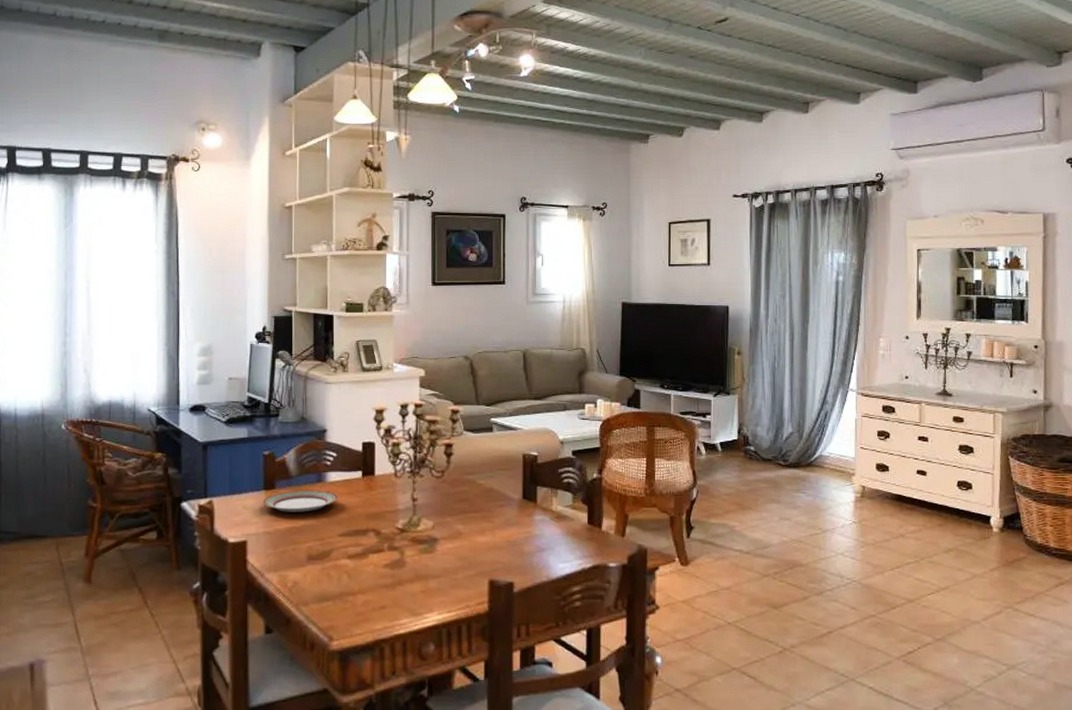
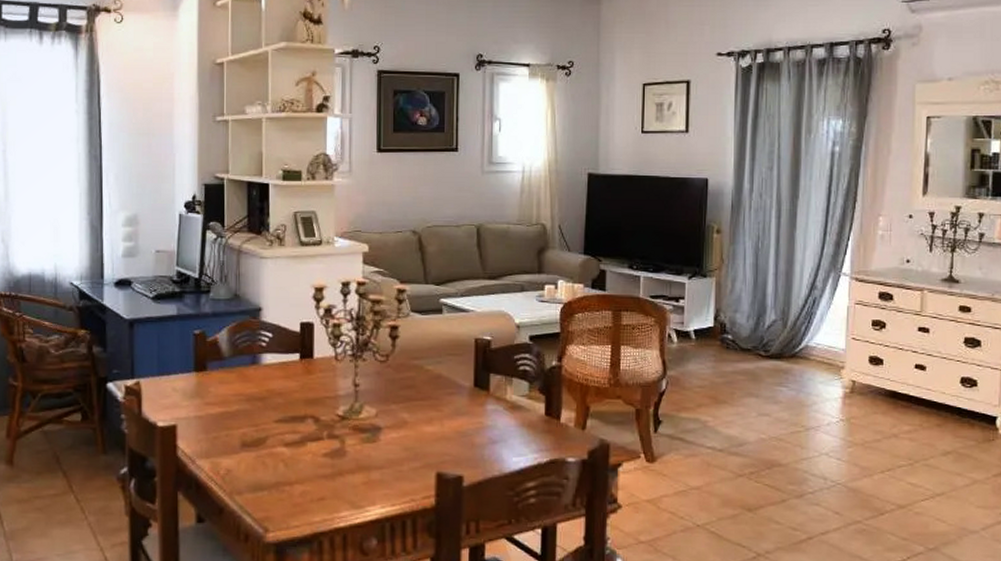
plate: present [263,490,338,512] -> none [194,372,273,396]

